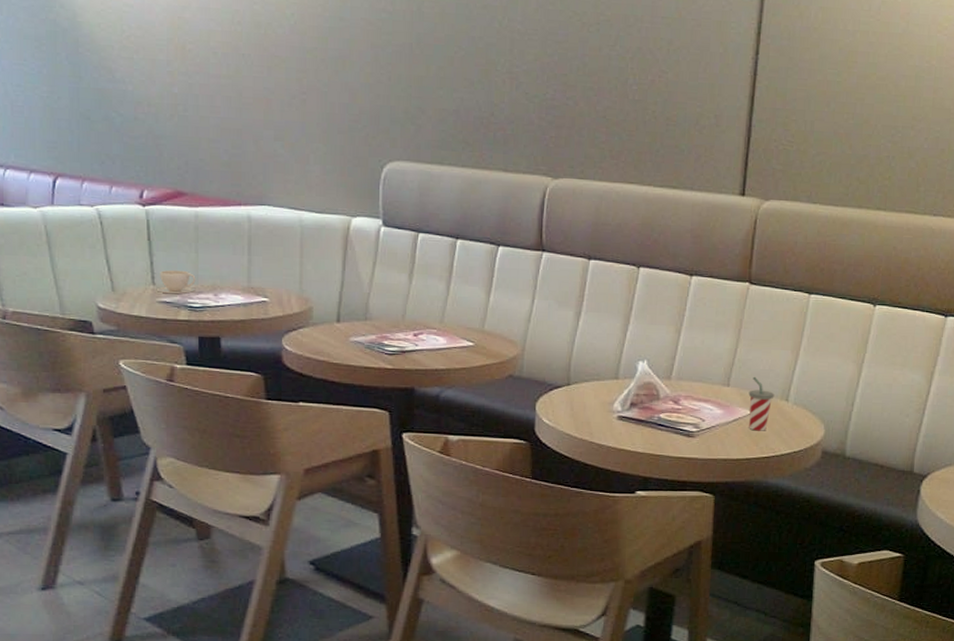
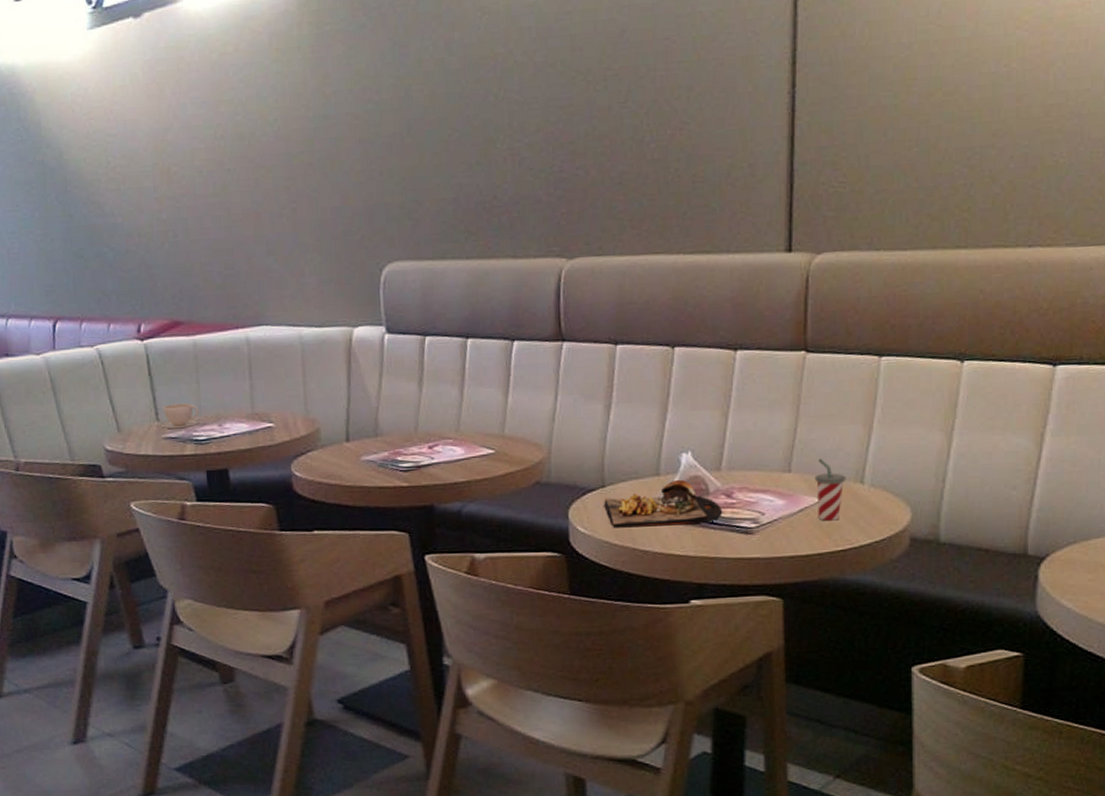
food tray: none [568,384,670,424] -> present [604,479,723,527]

